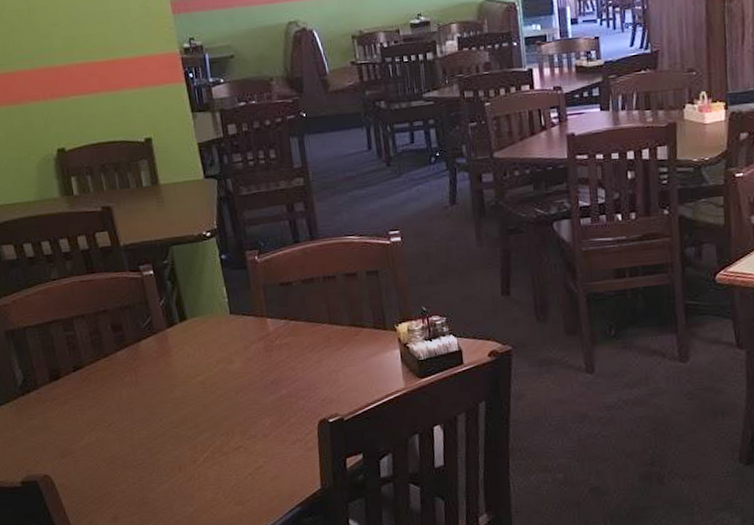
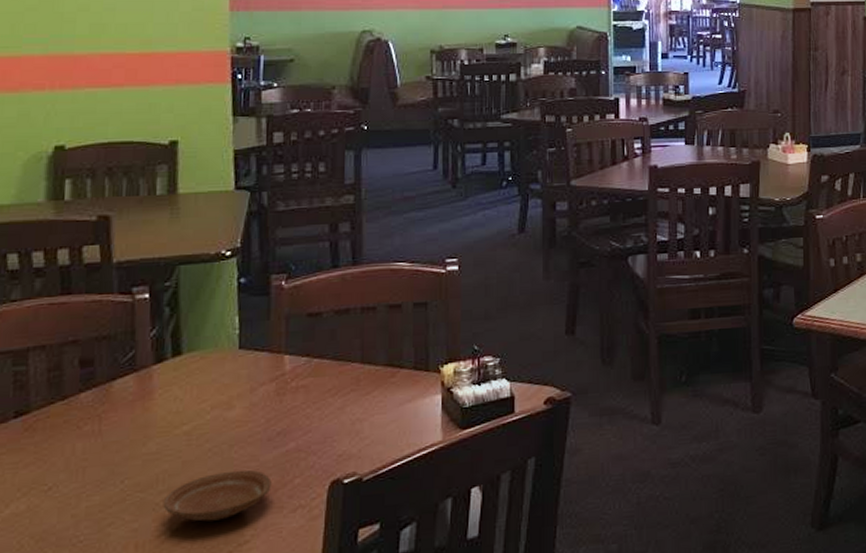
plate: none [193,411,273,451] -> present [163,469,272,522]

